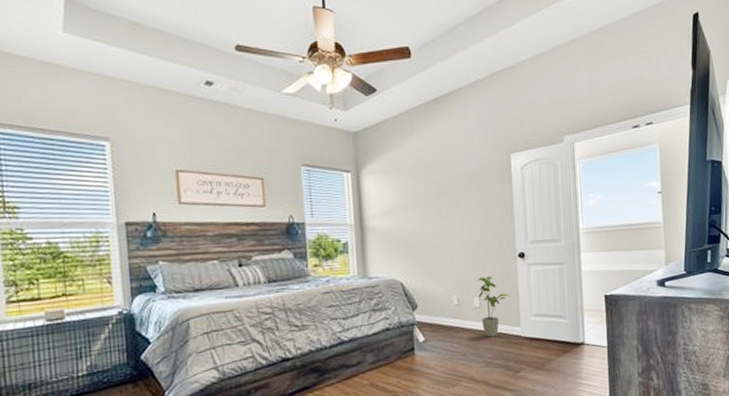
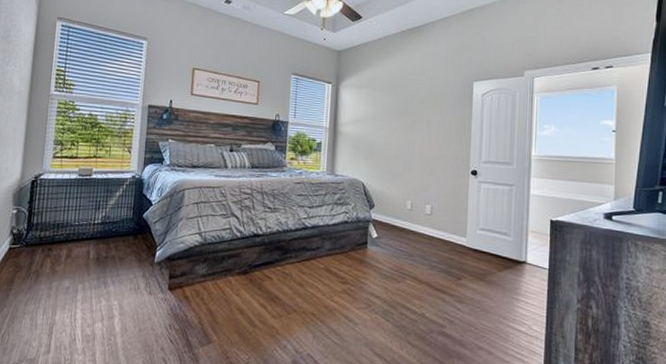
house plant: present [477,276,510,337] -> none [430,187,459,244]

